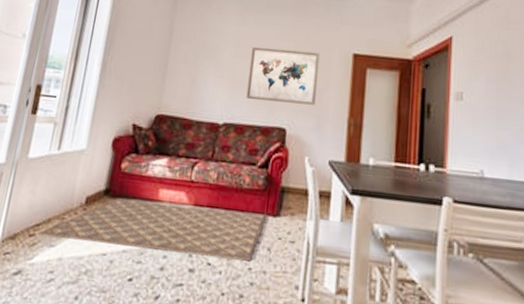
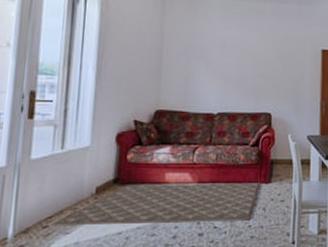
wall art: present [246,46,320,105] -> none [236,47,295,93]

